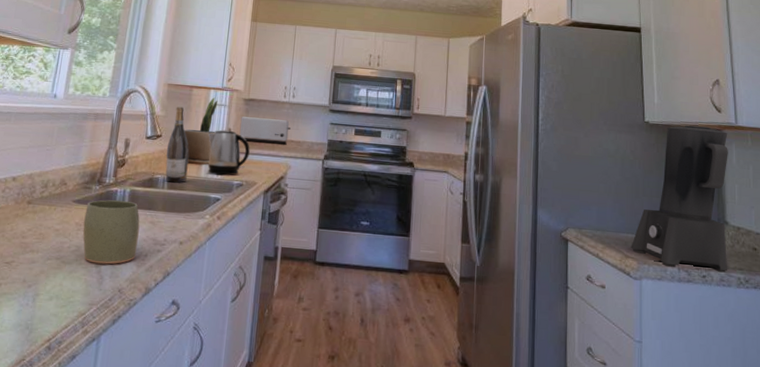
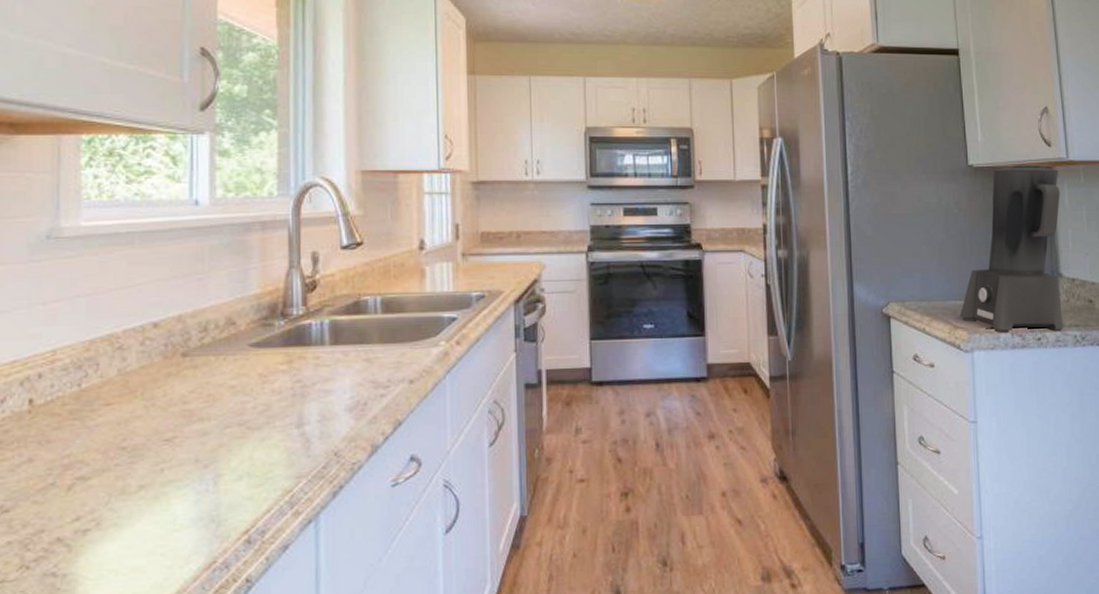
mug: present [82,199,140,265] -> none [269,336,351,424]
wine bottle: present [165,106,189,183] -> none [372,201,407,304]
potted plant: present [184,97,218,165] -> none [394,184,437,278]
kettle: present [207,129,250,176] -> none [429,225,488,288]
toaster: present [239,116,290,146] -> none [470,205,539,240]

